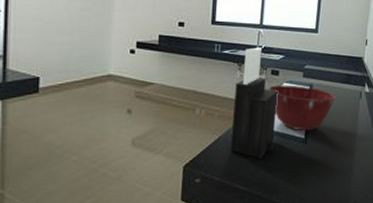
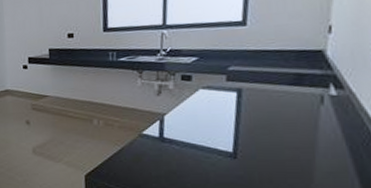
knife block: present [230,47,278,160] -> none [135,50,192,174]
mixing bowl: present [268,85,336,131] -> none [178,90,279,144]

